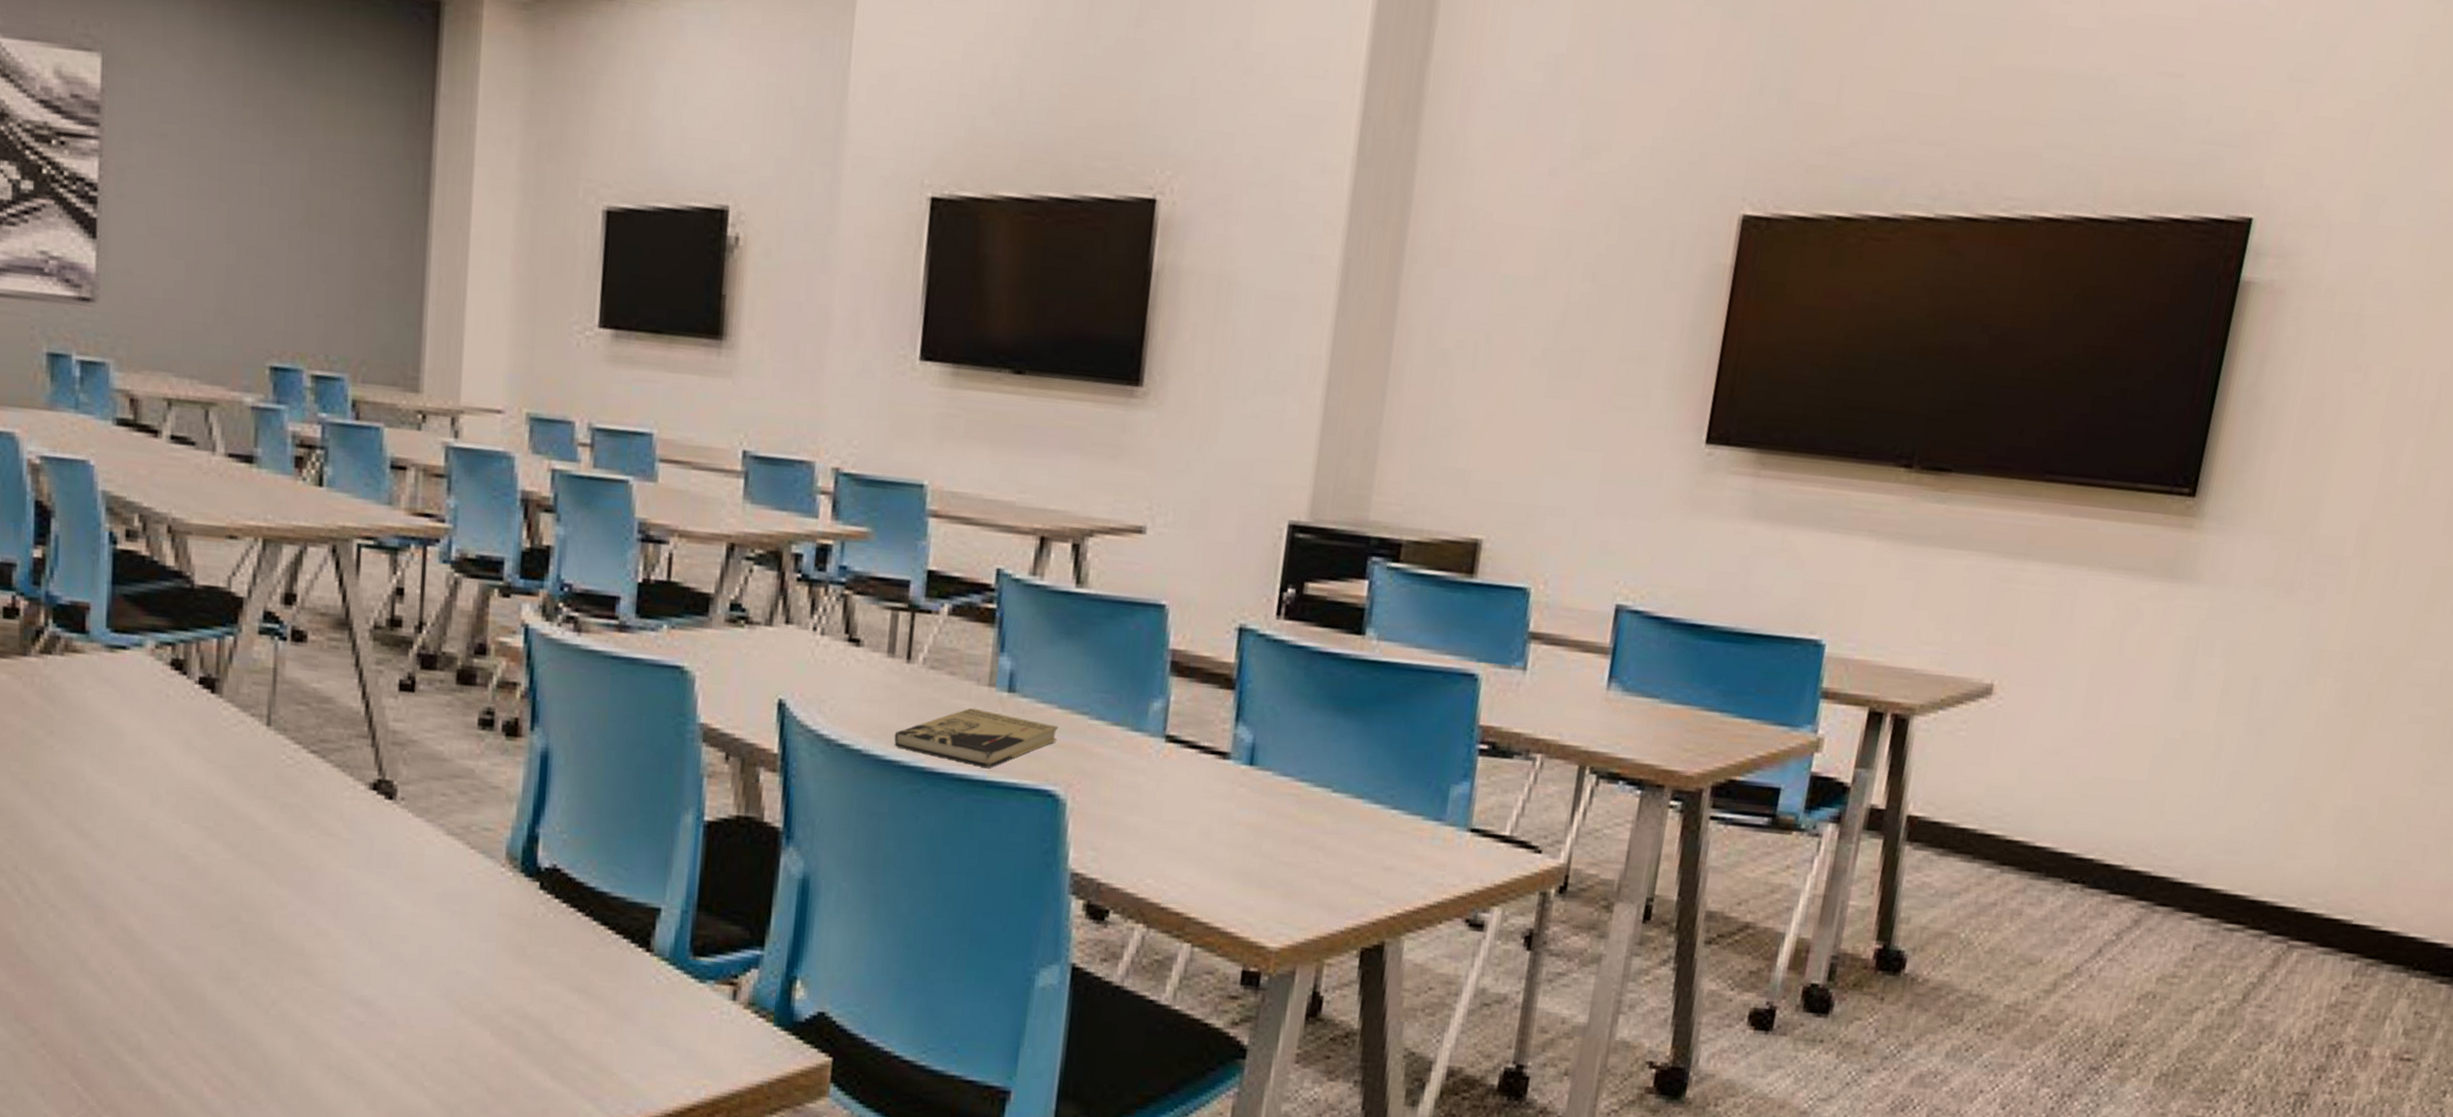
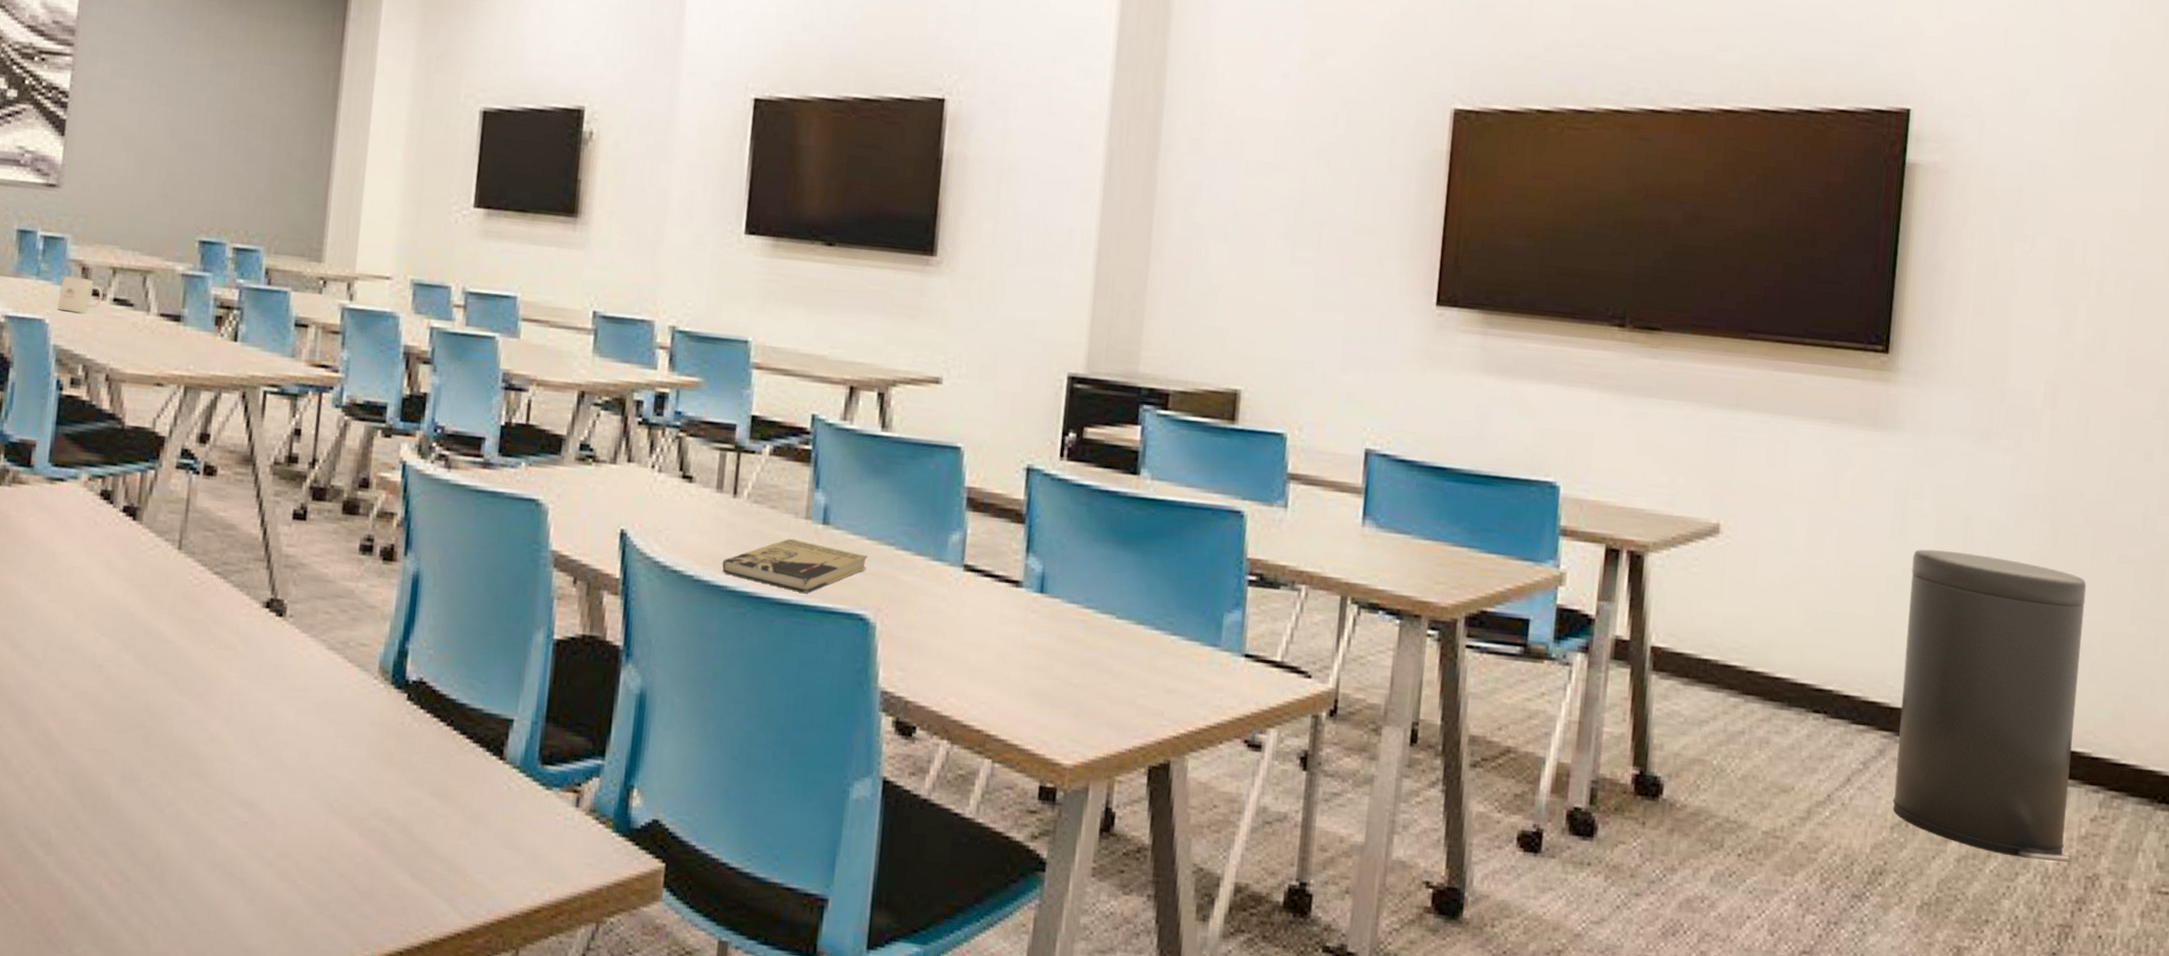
mug: none [103,408,158,454] -> present [57,275,103,314]
pedal bin: none [2142,710,2372,1031] -> present [1892,549,2087,862]

